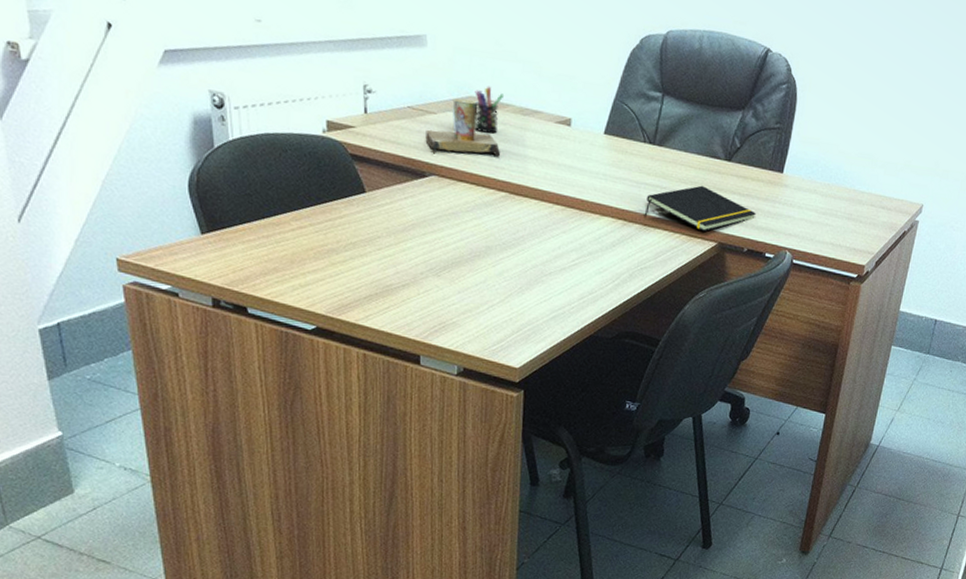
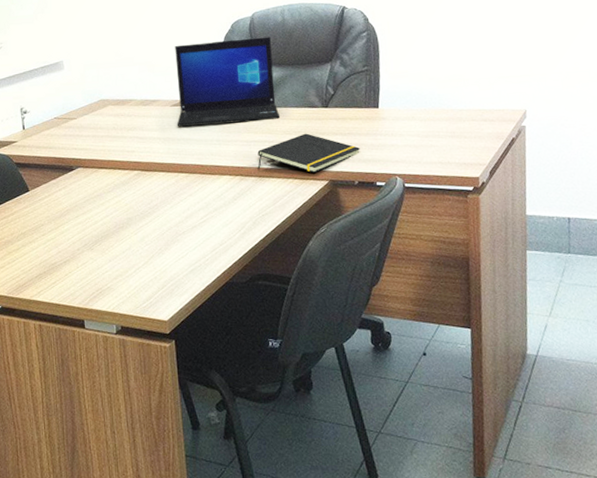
cup: present [425,98,501,157] -> none [70,102,130,151]
pen holder: present [475,86,503,134] -> none [104,89,127,126]
laptop: none [559,49,682,163] -> present [175,37,281,127]

